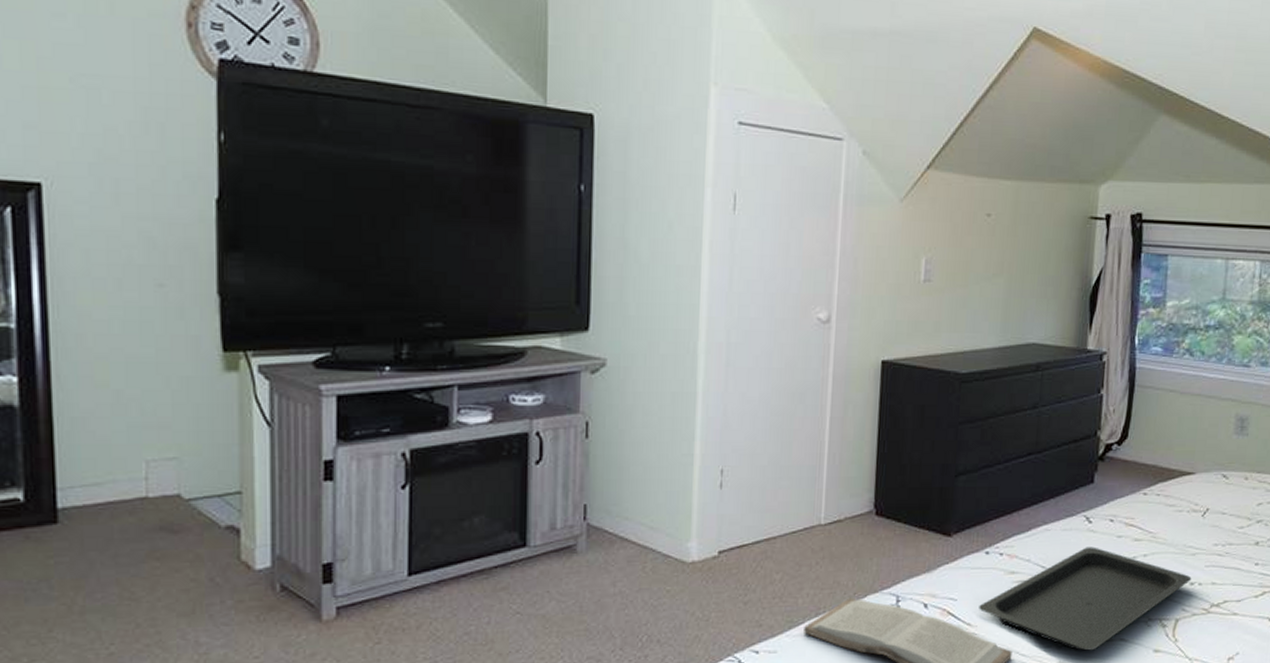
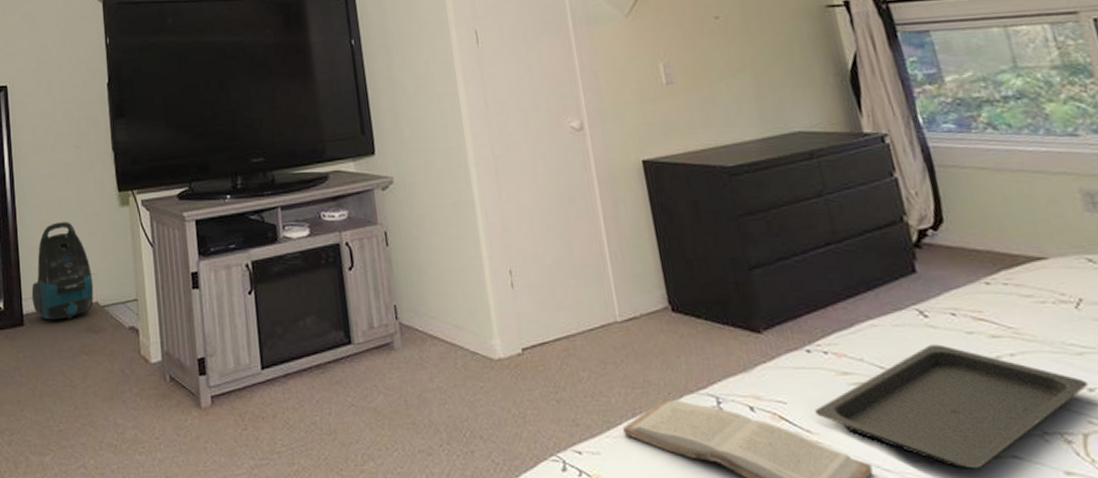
vacuum cleaner: none [72,387,175,516] -> present [31,222,94,320]

